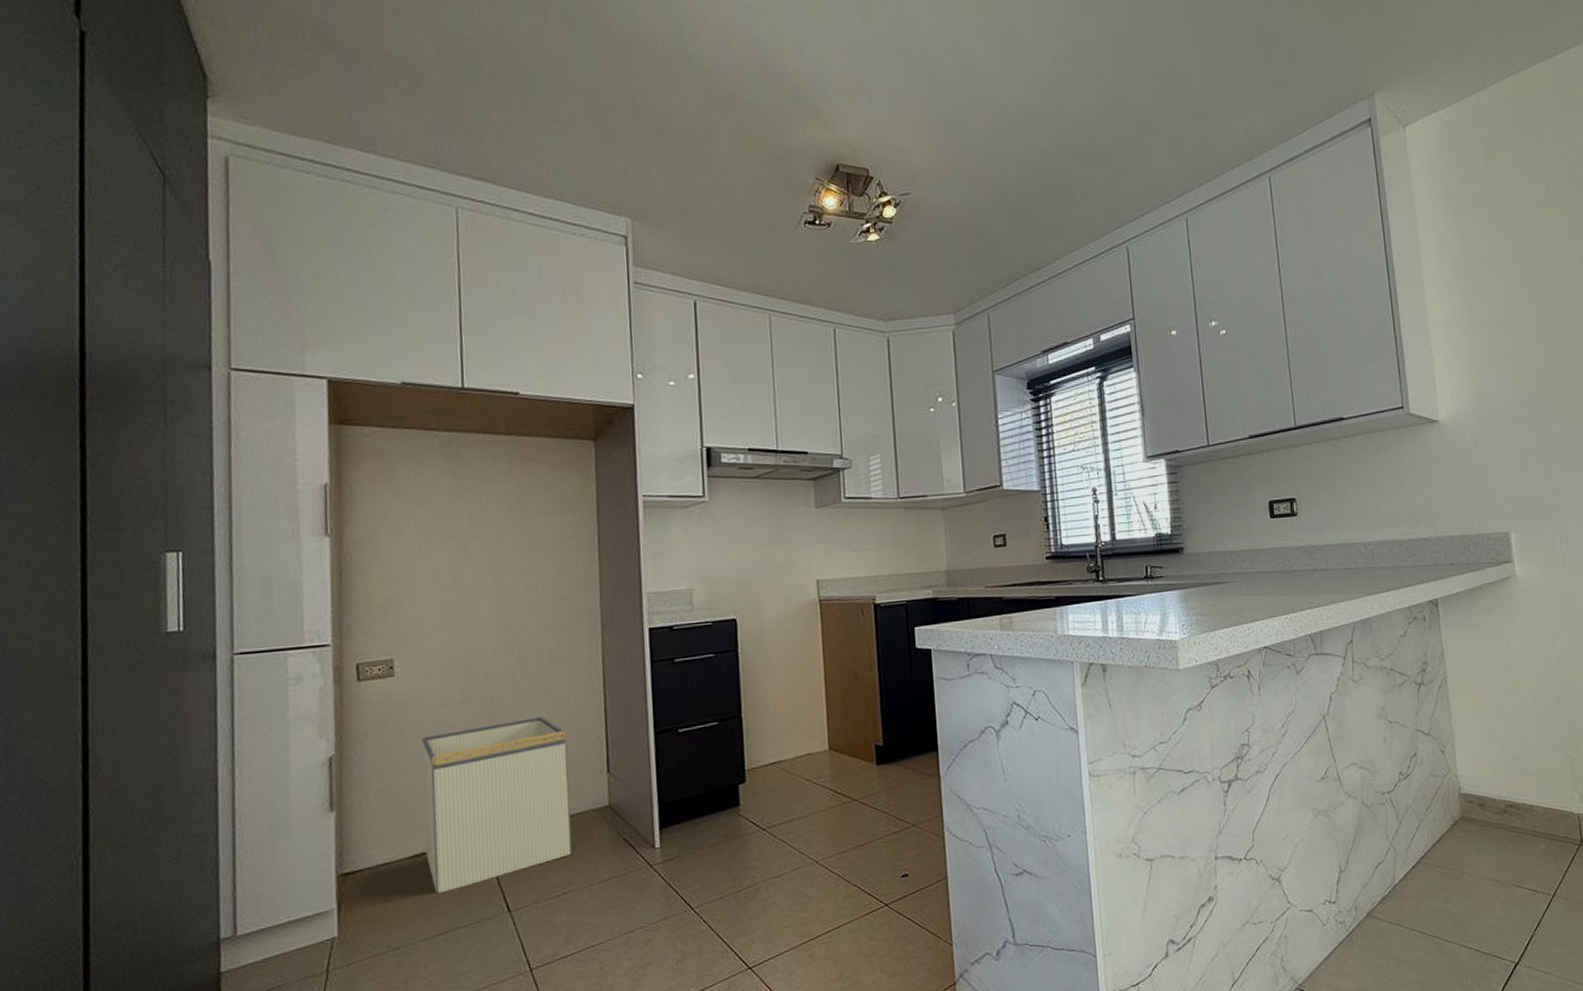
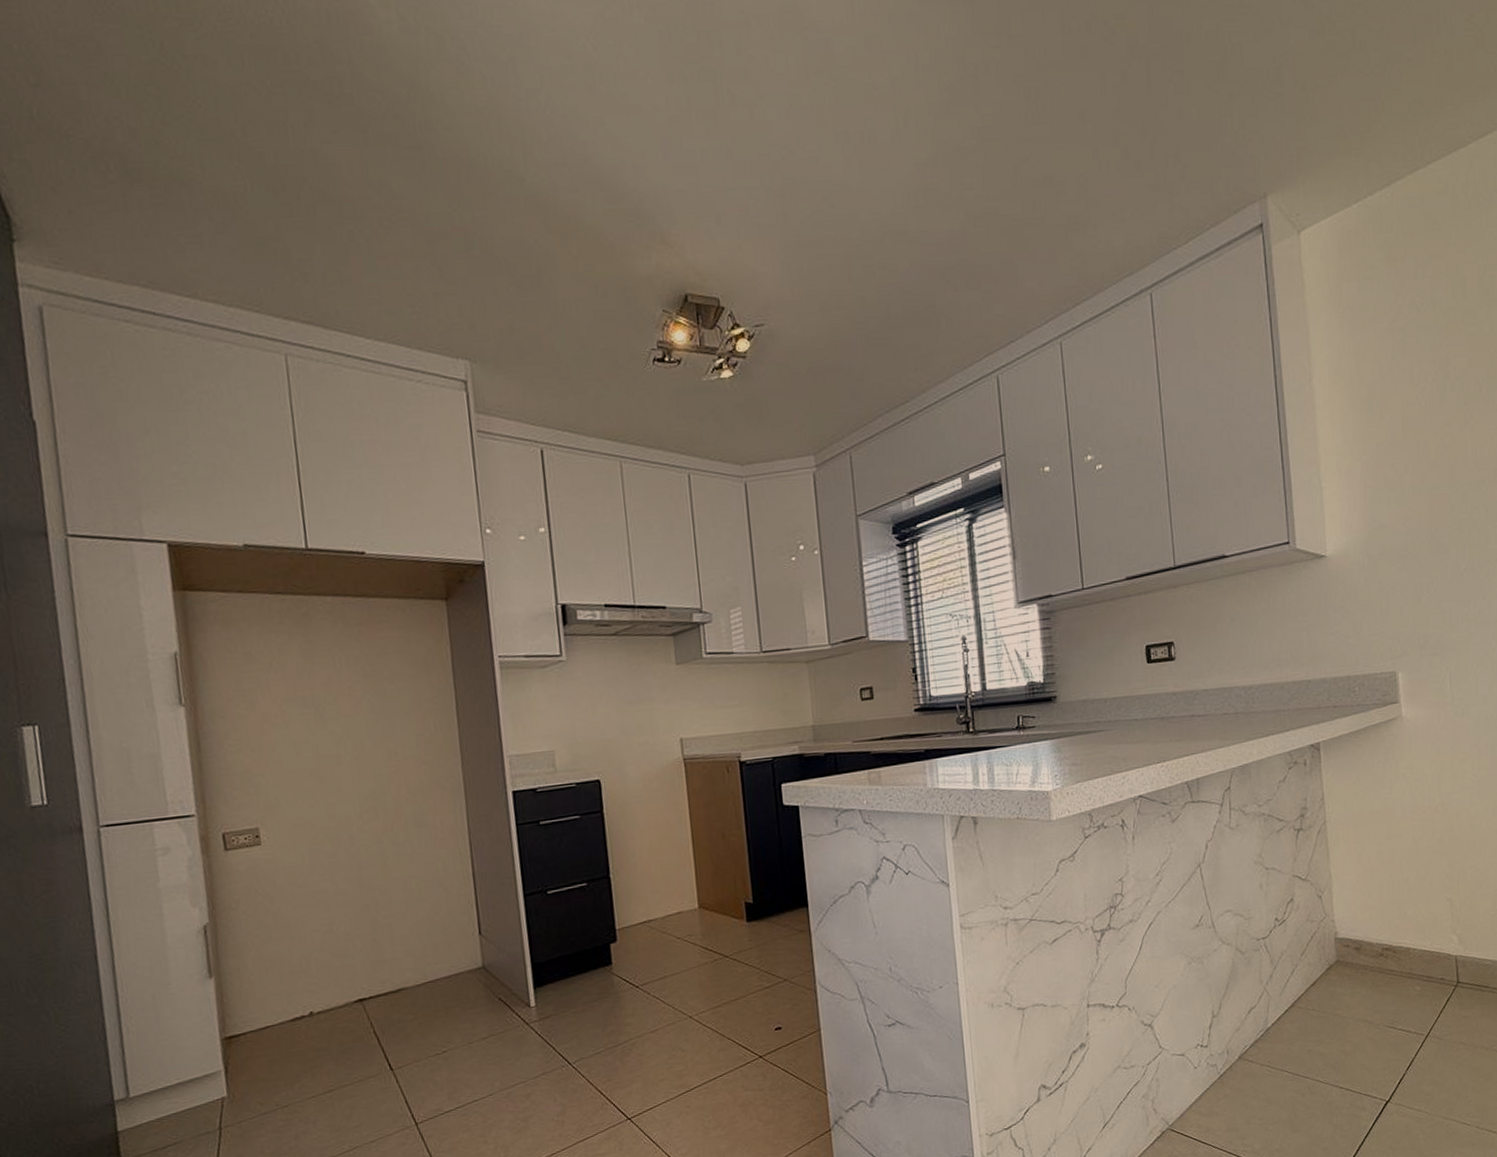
storage bin: present [421,717,573,894] -> none [293,882,450,1054]

